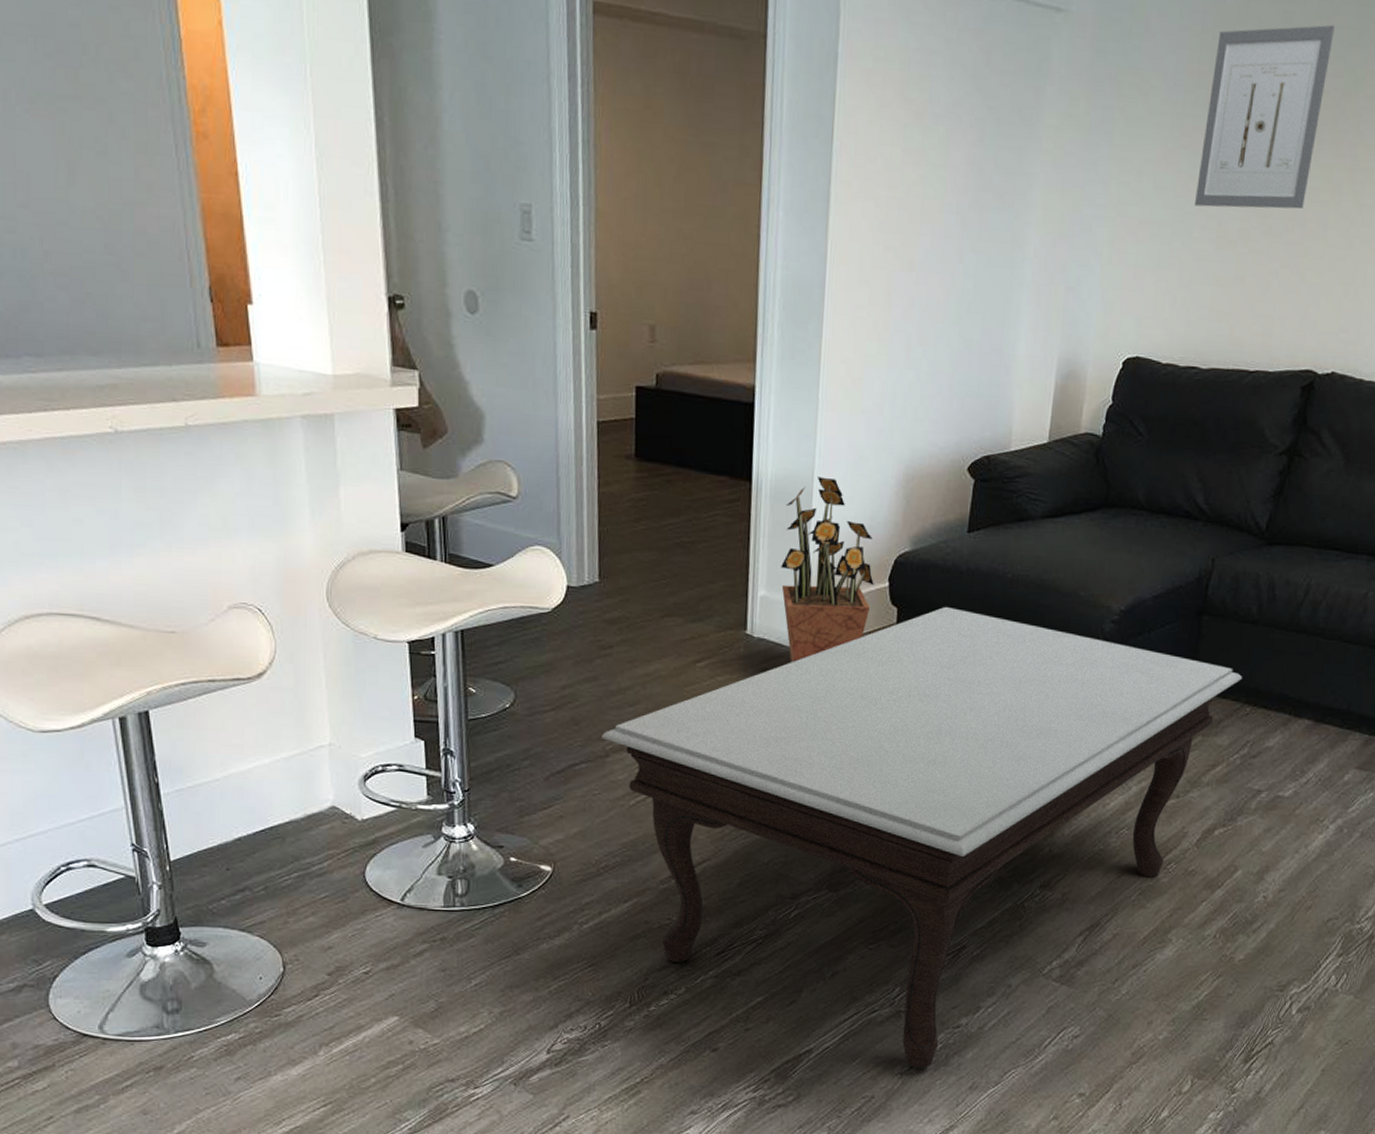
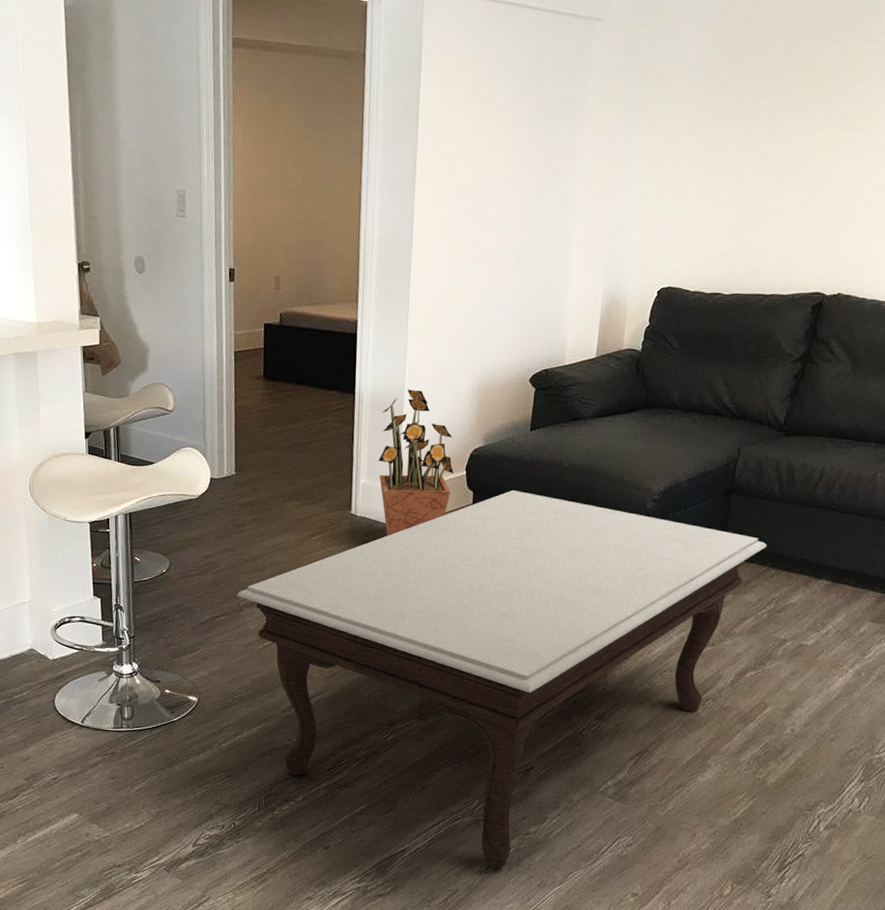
wall art: present [1195,24,1335,209] -> none [716,16,831,166]

